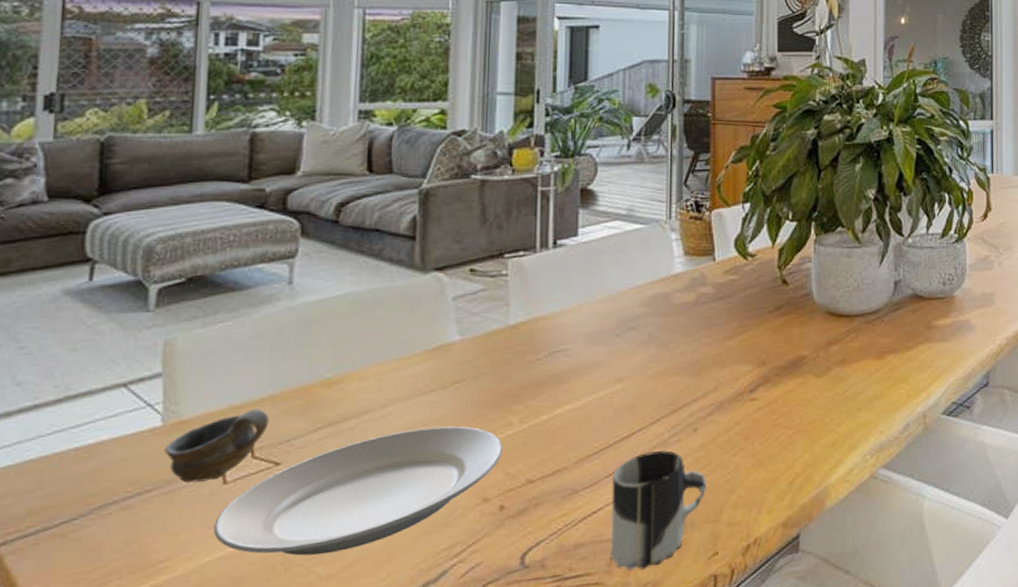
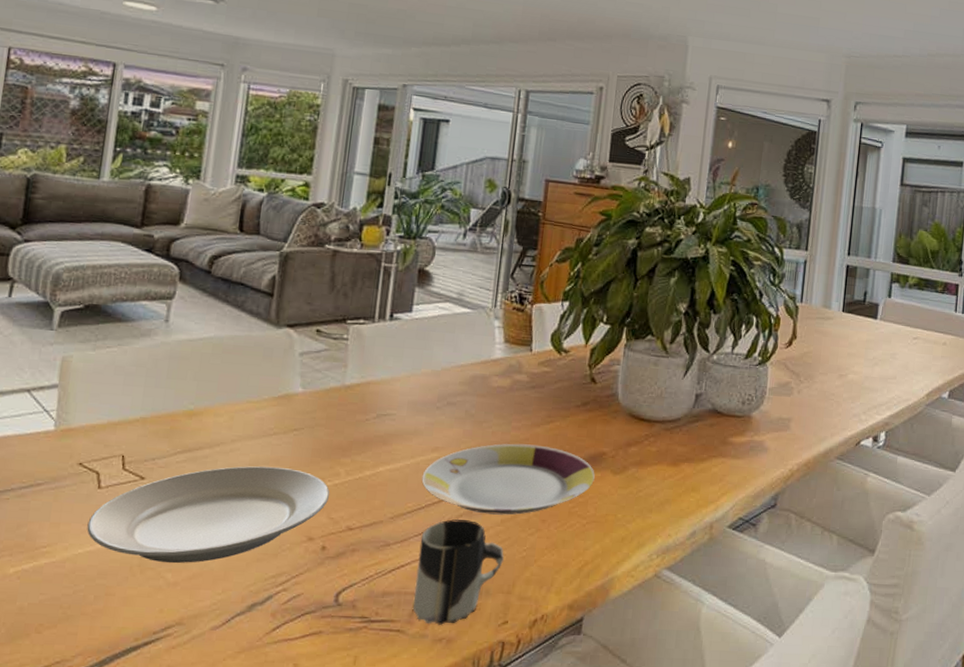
cup: present [164,409,269,483] -> none [54,427,140,484]
plate: none [607,358,797,442] -> present [421,443,595,515]

